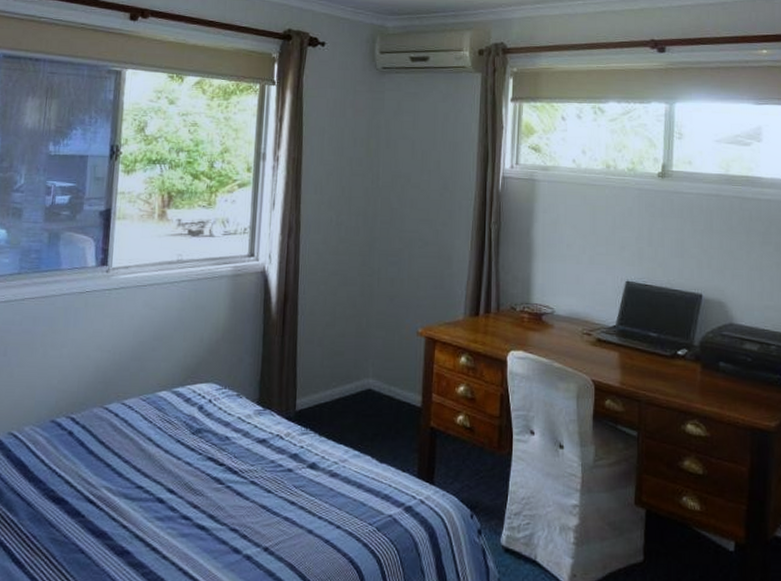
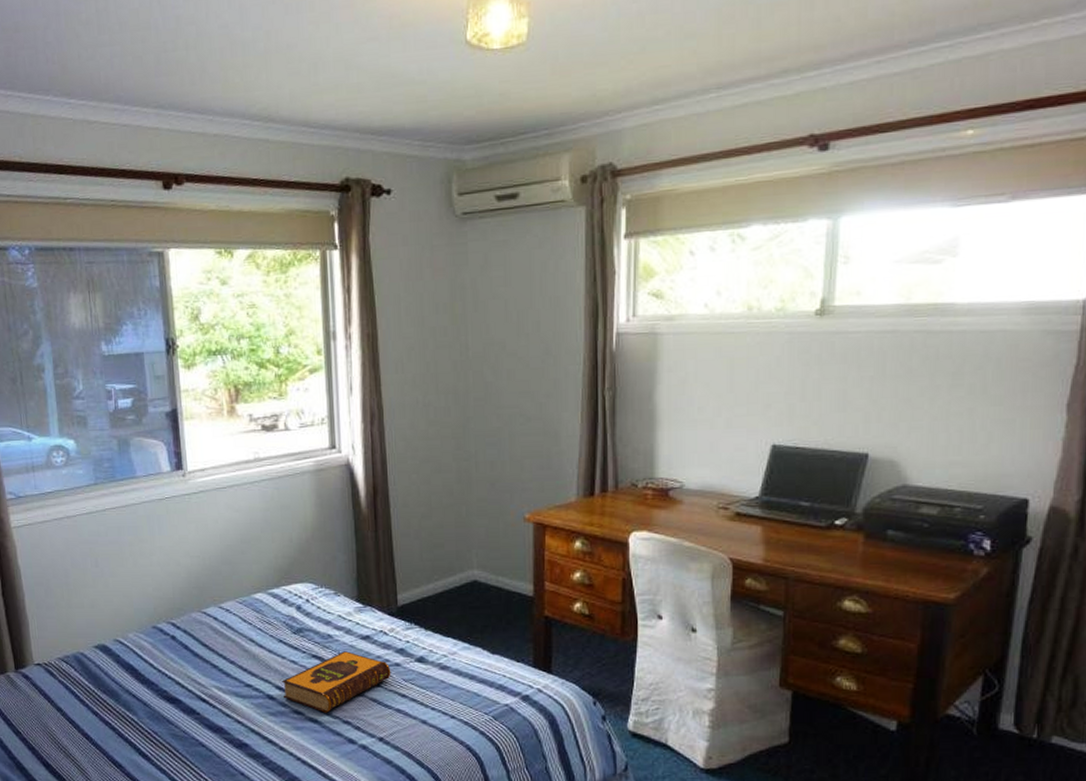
hardback book: none [173,454,283,519] -> present [282,651,391,713]

